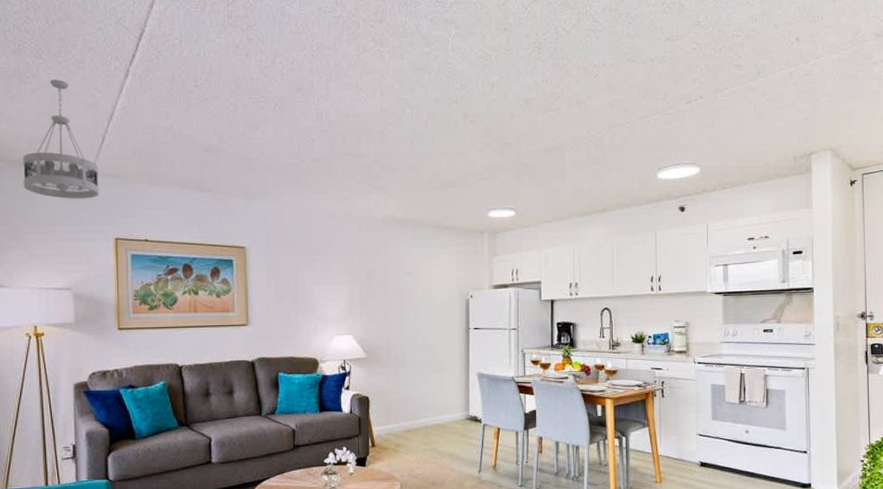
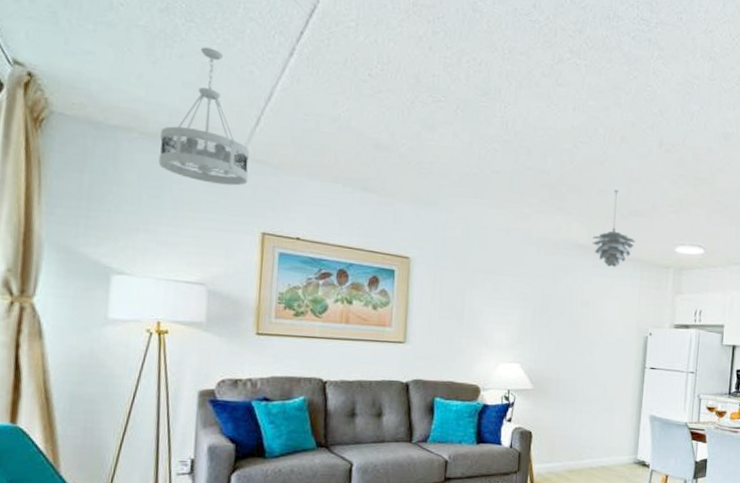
pendant light: none [409,164,449,237] -> present [592,189,635,267]

